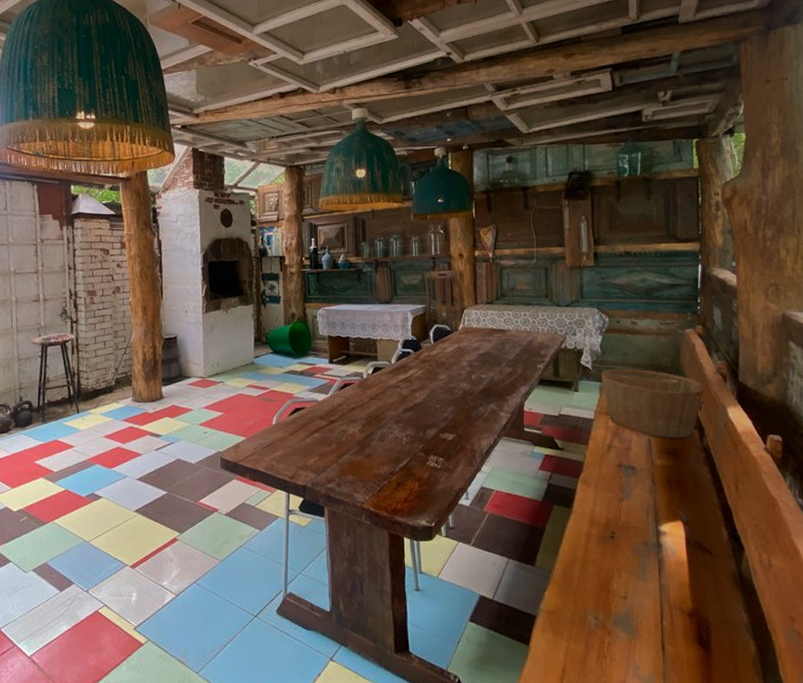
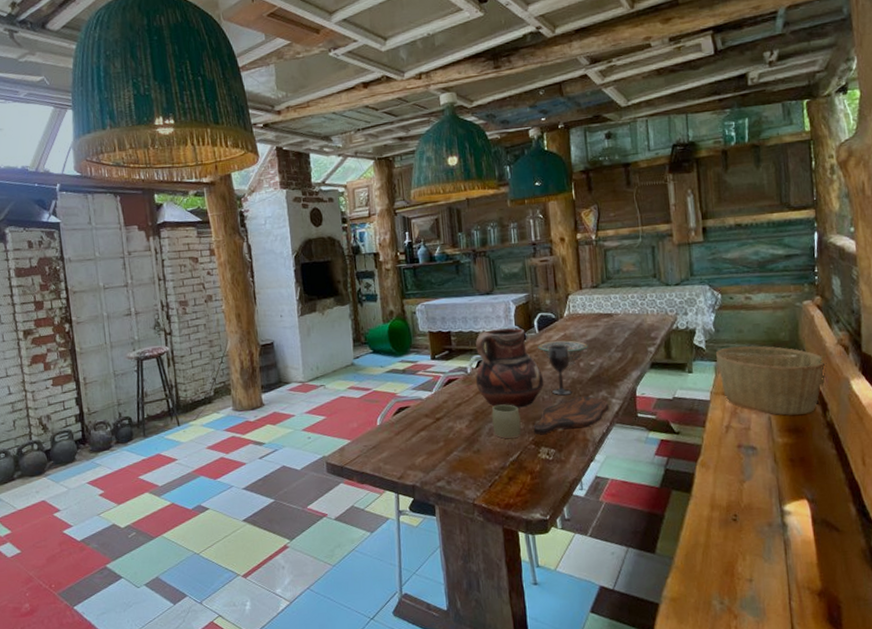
ceramic pot: none [371,336,437,416] -> present [475,328,544,408]
mug: none [384,411,412,446] -> present [491,404,521,439]
cutting board: none [422,408,498,442] -> present [532,396,609,434]
ceramic bowl: none [432,353,480,376] -> present [537,340,588,365]
wine glass: none [441,356,463,406] -> present [548,344,572,396]

